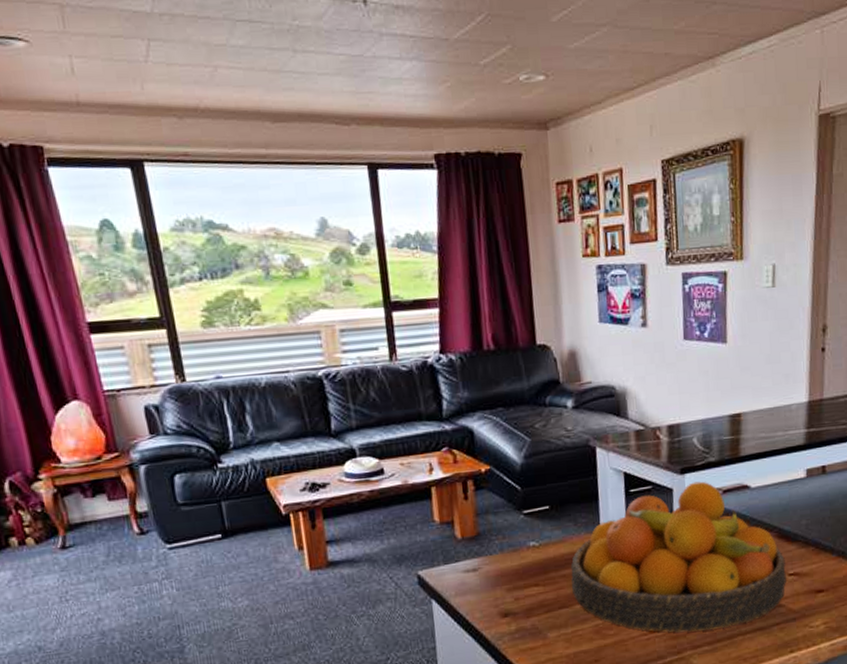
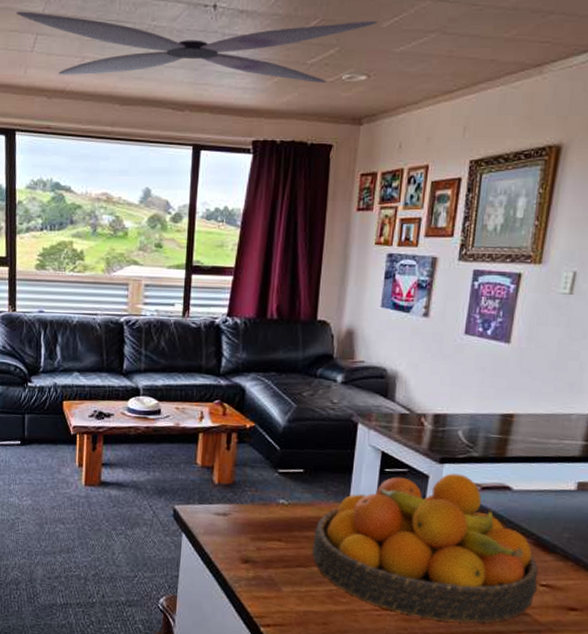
ceiling fan: none [115,11,547,90] -> present [16,11,378,83]

